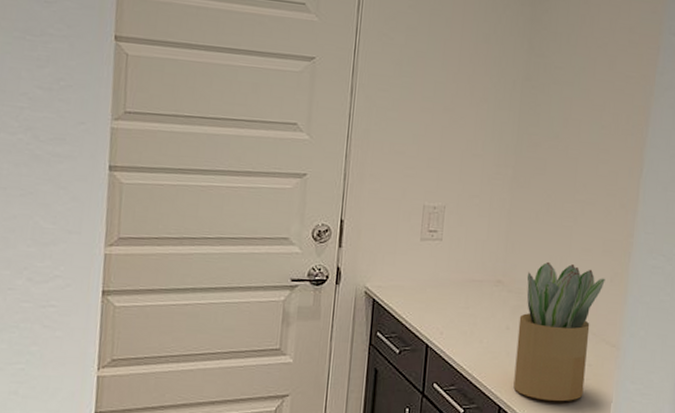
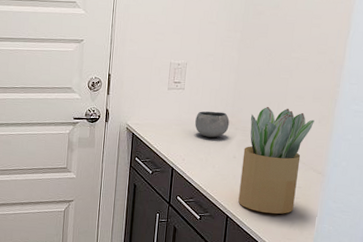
bowl: none [456,268,501,303] -> present [195,111,230,138]

